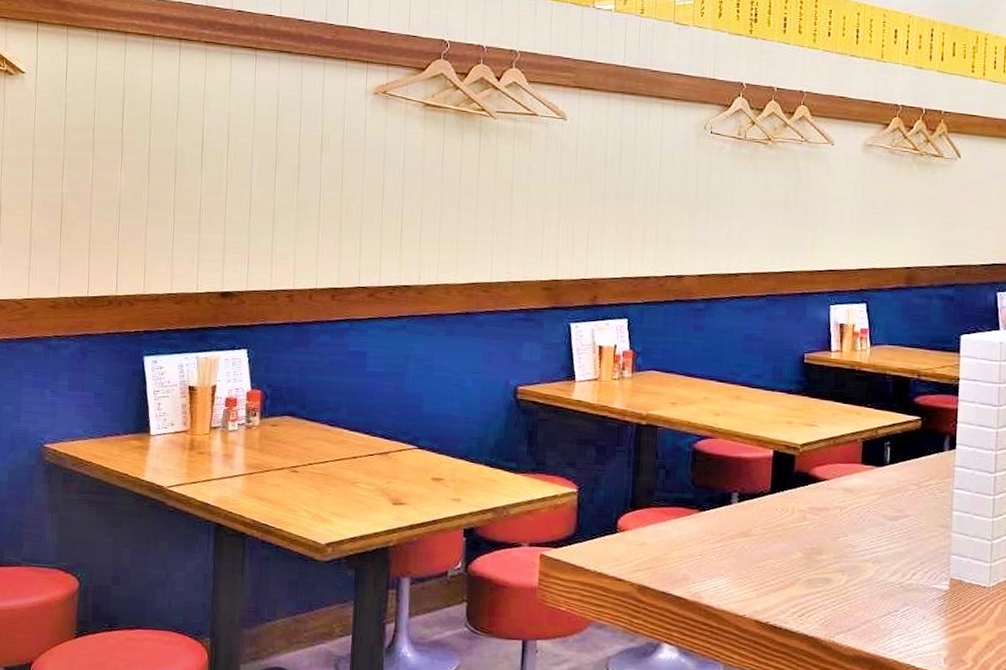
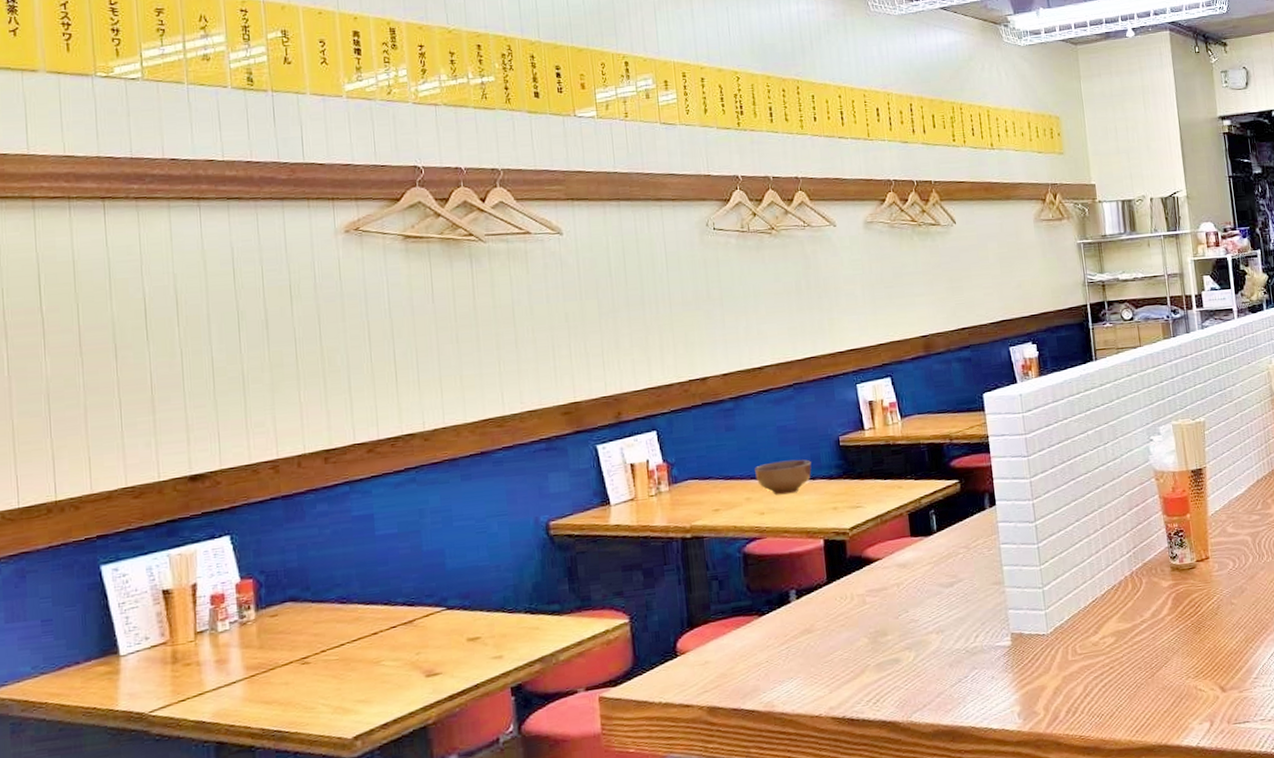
bowl: none [716,367,773,401] -> present [755,459,812,495]

